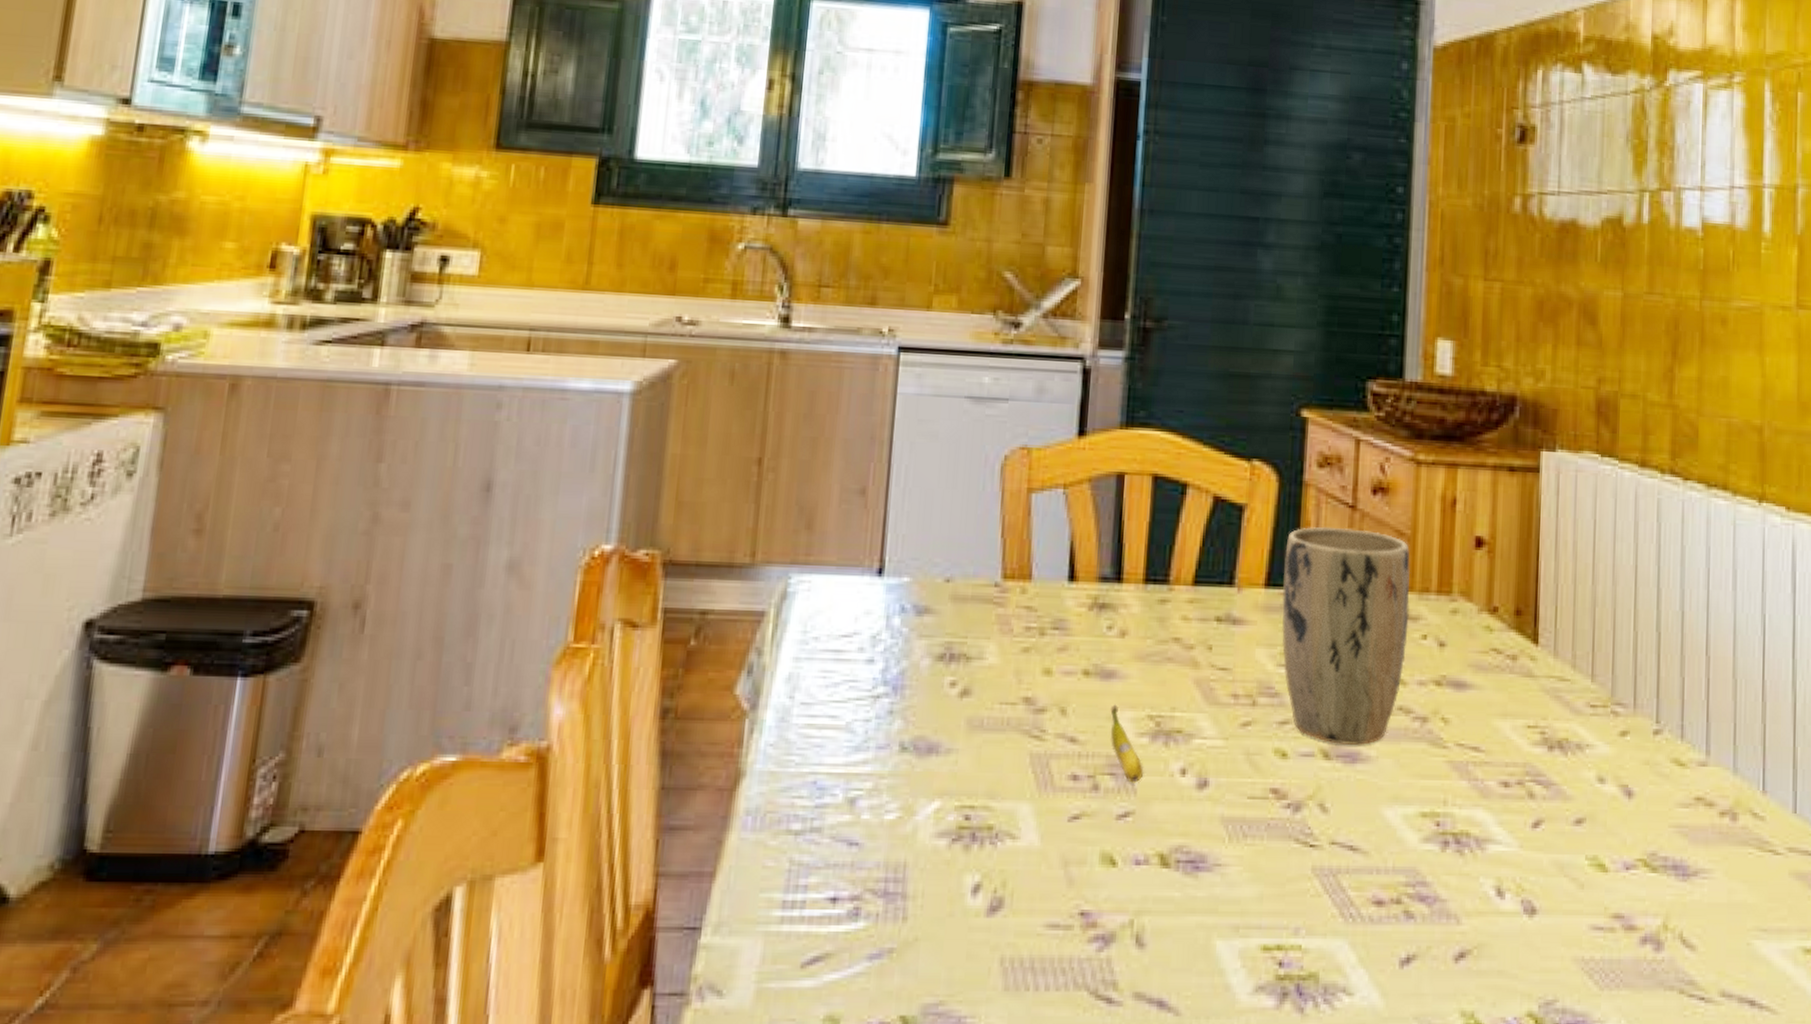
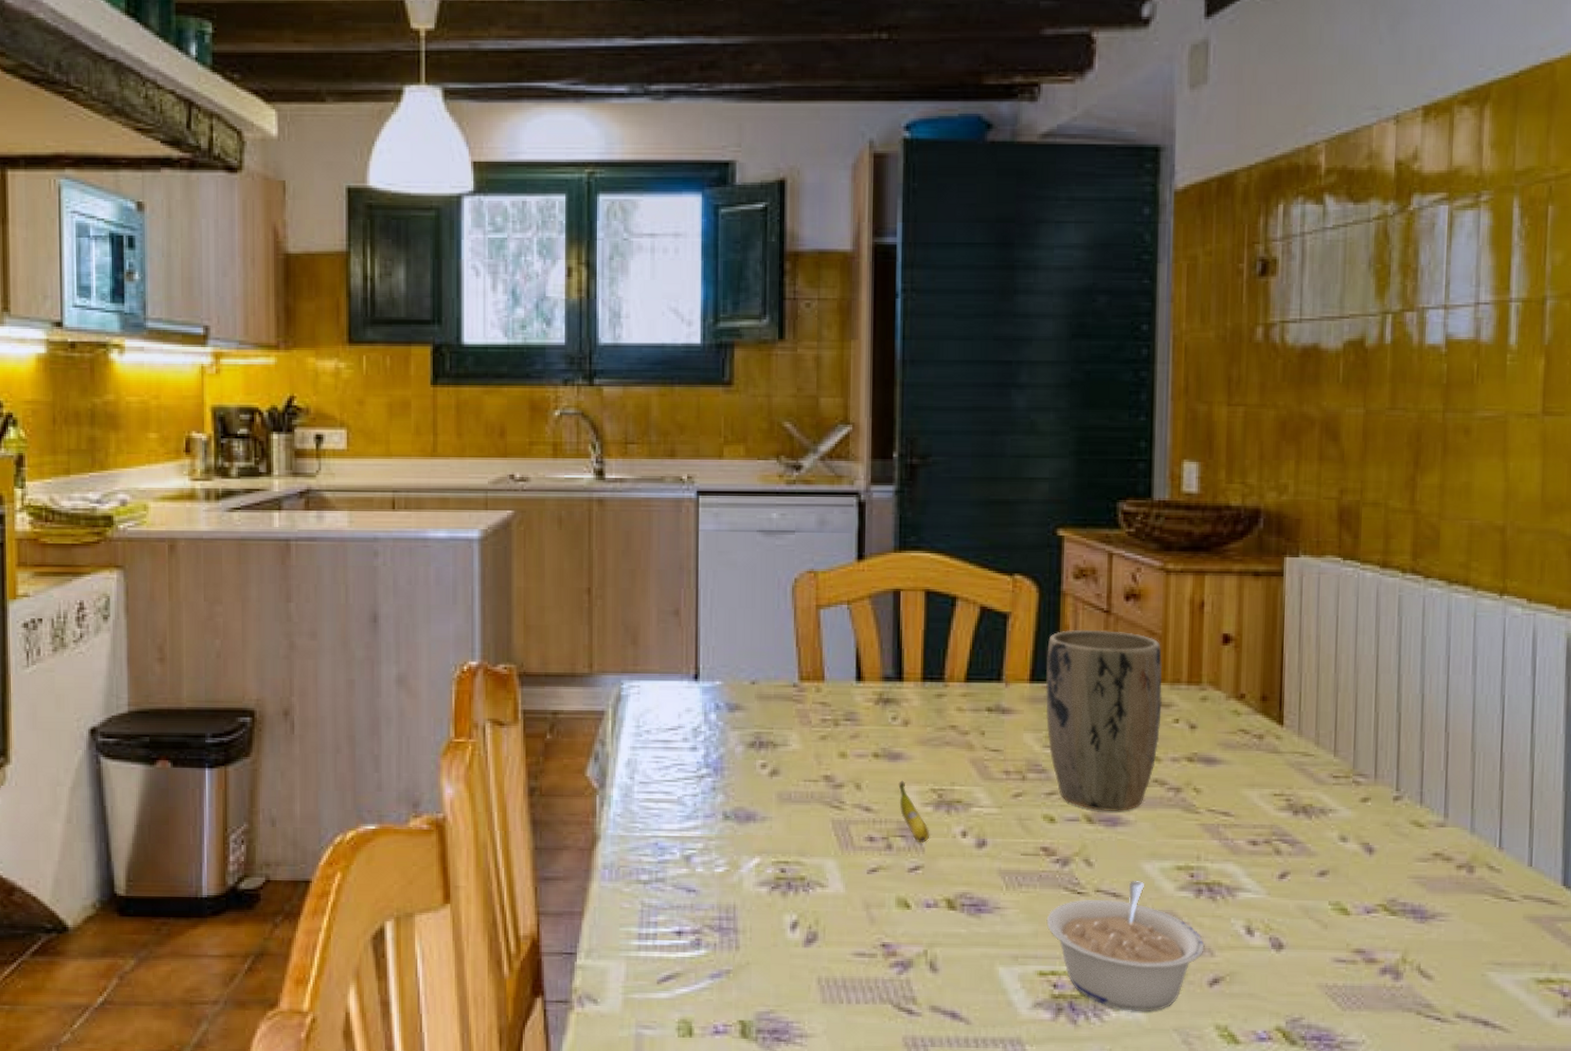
legume: none [1273,831,1450,995] -> present [1046,881,1205,1011]

